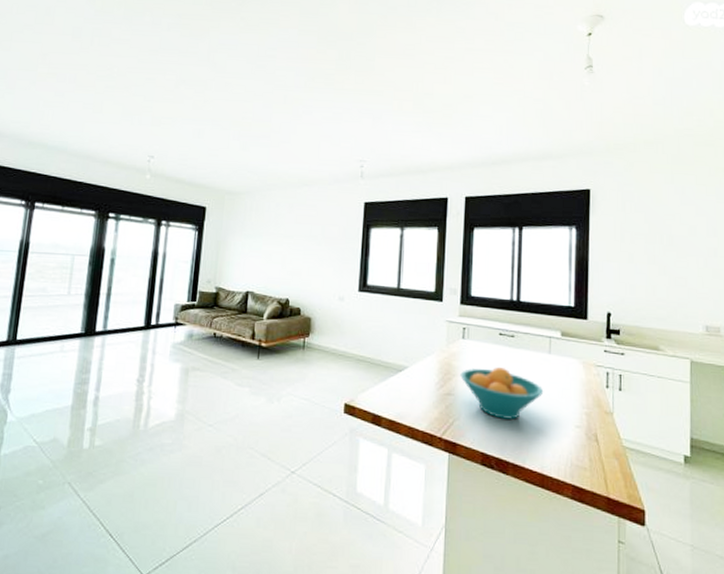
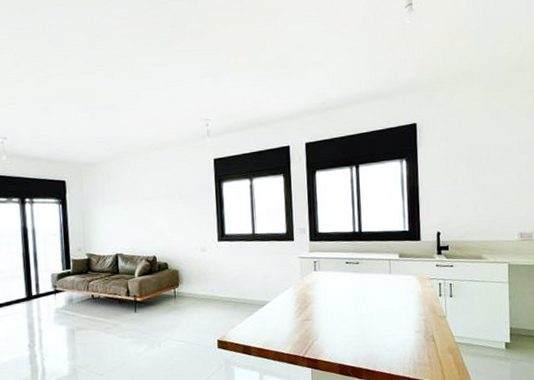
fruit bowl: present [460,366,544,420] -> none [315,290,388,335]

